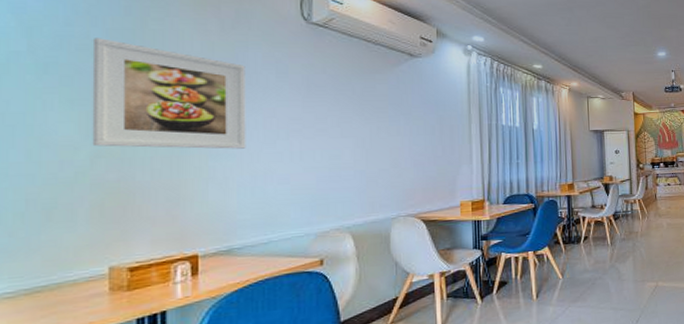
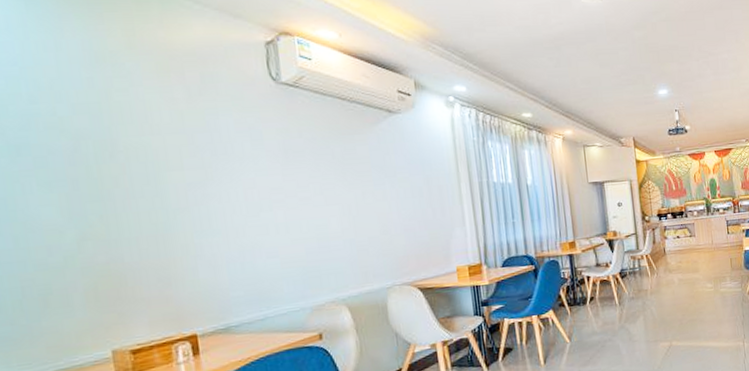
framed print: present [92,38,246,149] -> none [59,114,230,229]

